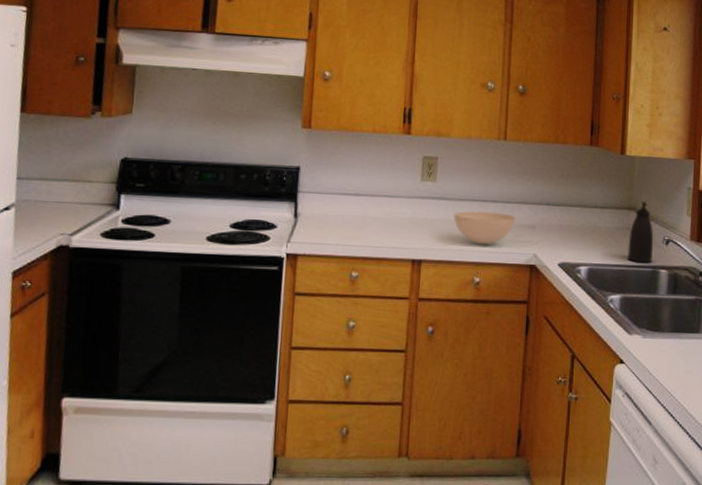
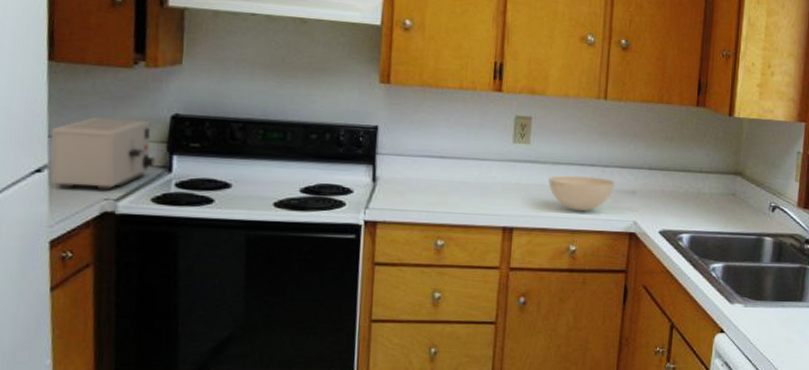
toaster: none [16,160,107,226] -> present [49,116,156,191]
soap dispenser: present [626,201,654,264] -> none [731,166,760,231]

